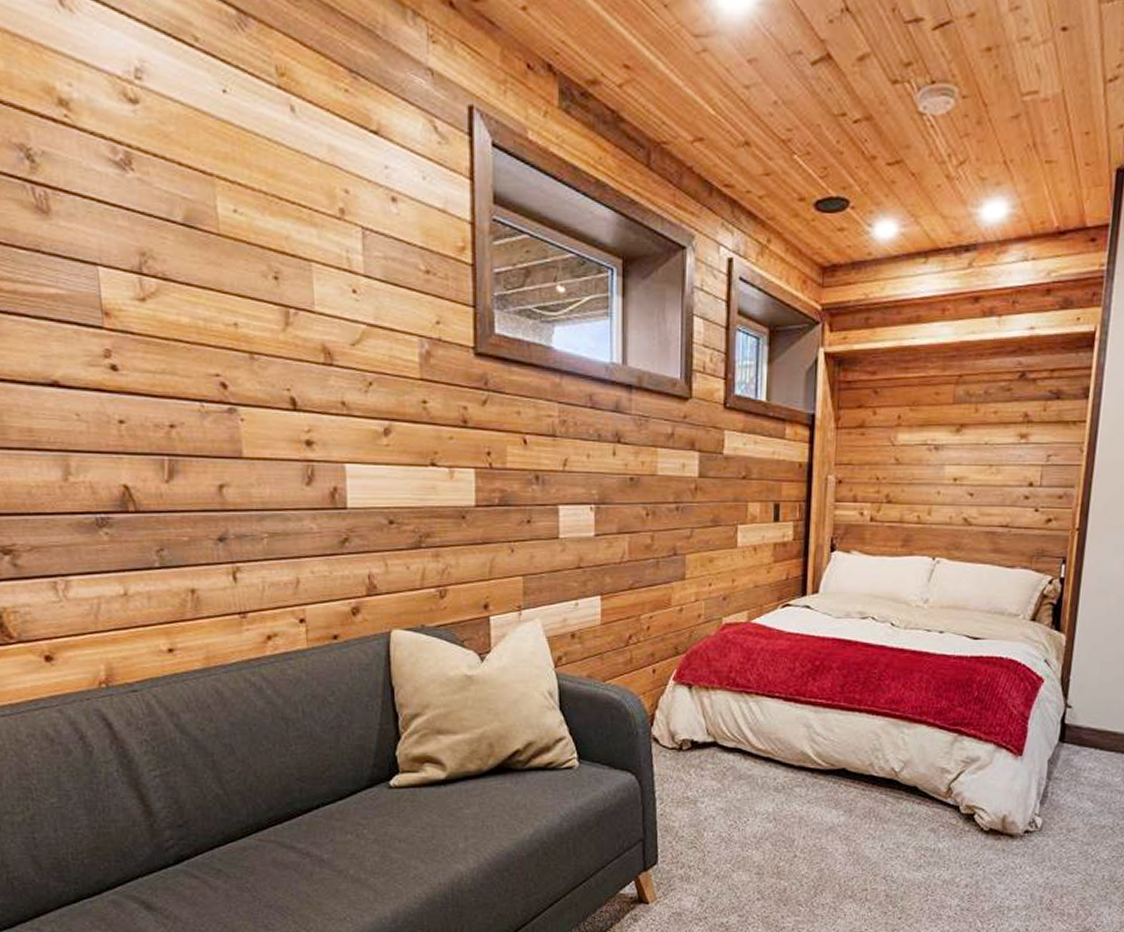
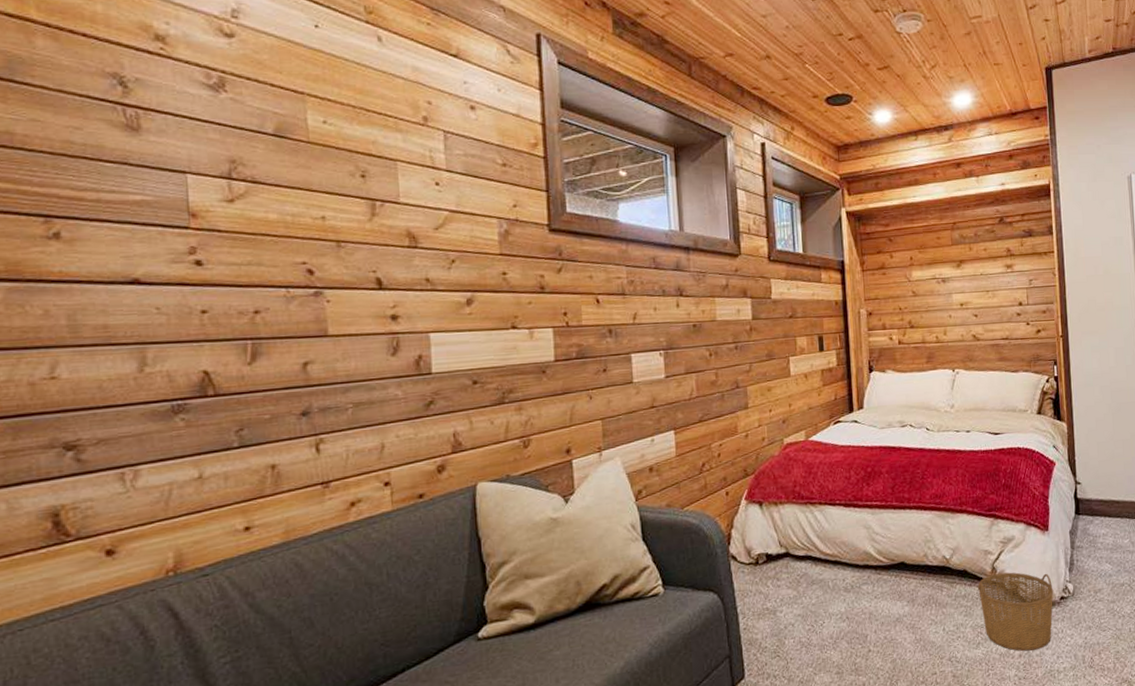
basket: none [927,795,1018,882] -> present [977,572,1054,651]

